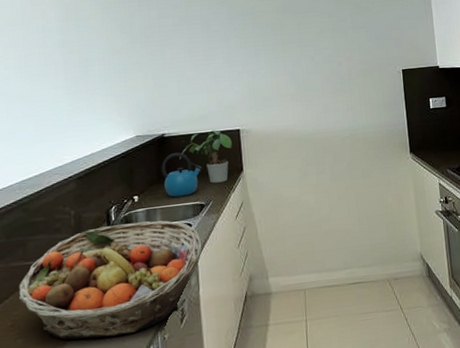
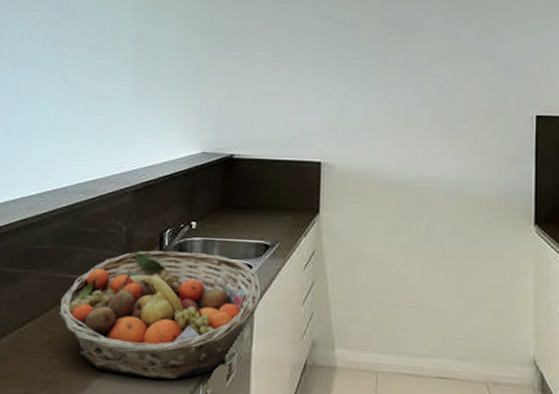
kettle: present [161,152,203,198] -> none [225,179,273,232]
potted plant: present [179,129,232,184] -> none [247,158,310,223]

